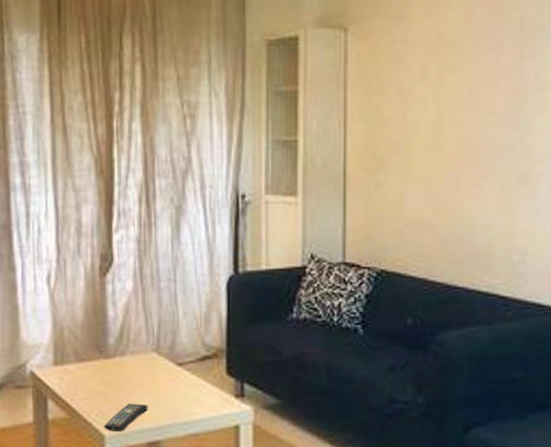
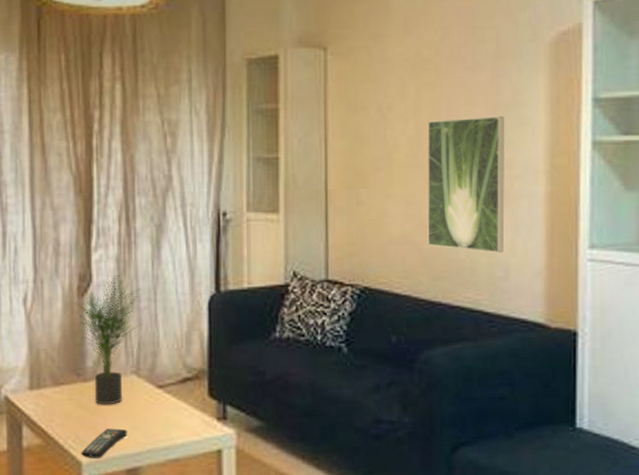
potted plant: none [96,254,163,381] -> present [74,273,143,405]
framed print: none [445,99,526,237] -> present [427,116,505,253]

